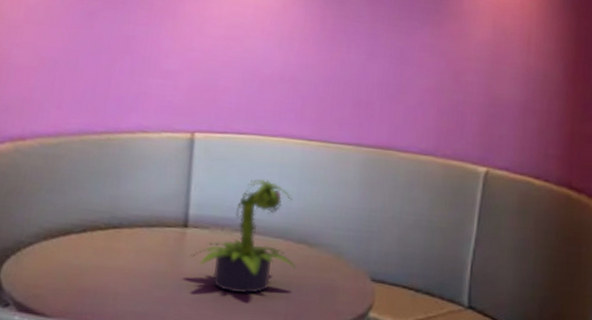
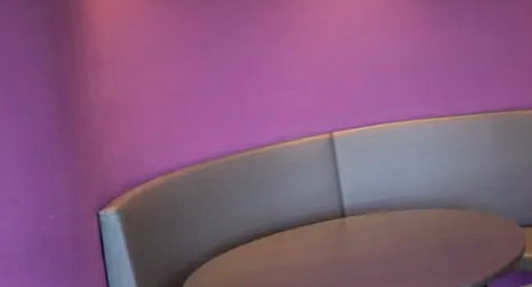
potted plant: present [189,179,297,294] -> none [353,160,452,265]

